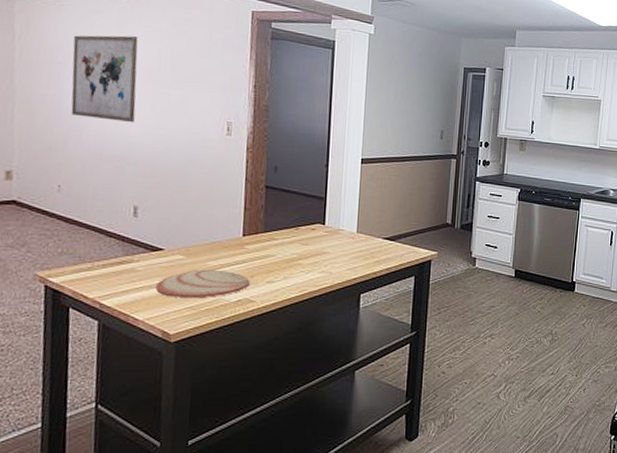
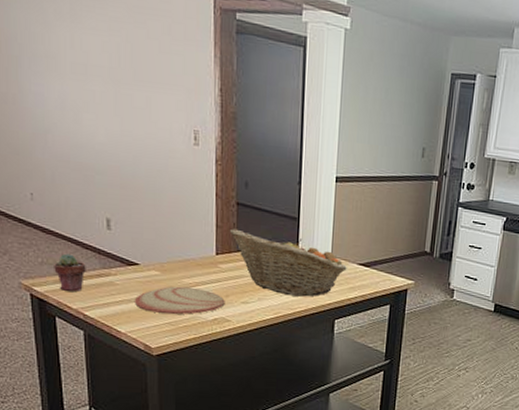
wall art: present [71,35,138,123] -> none [27,24,98,129]
potted succulent: none [73,242,108,280] -> present [54,253,86,292]
fruit basket: none [257,210,372,273] -> present [229,228,347,297]

